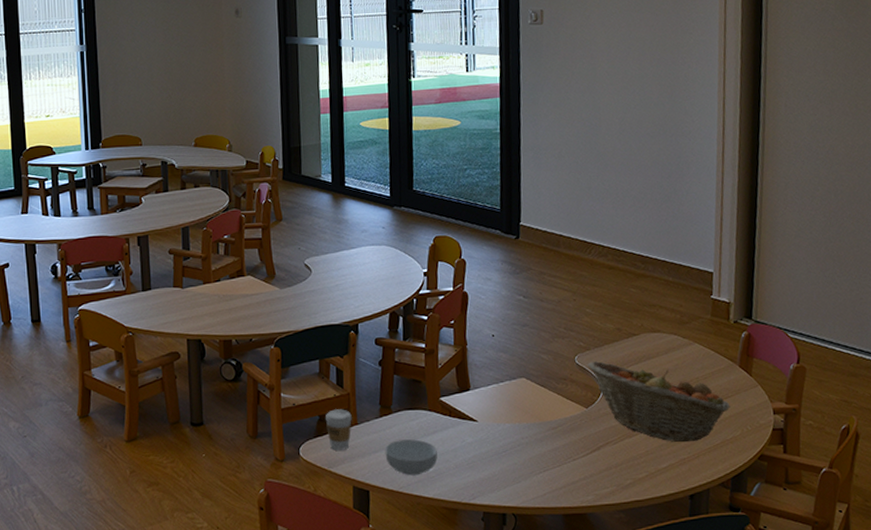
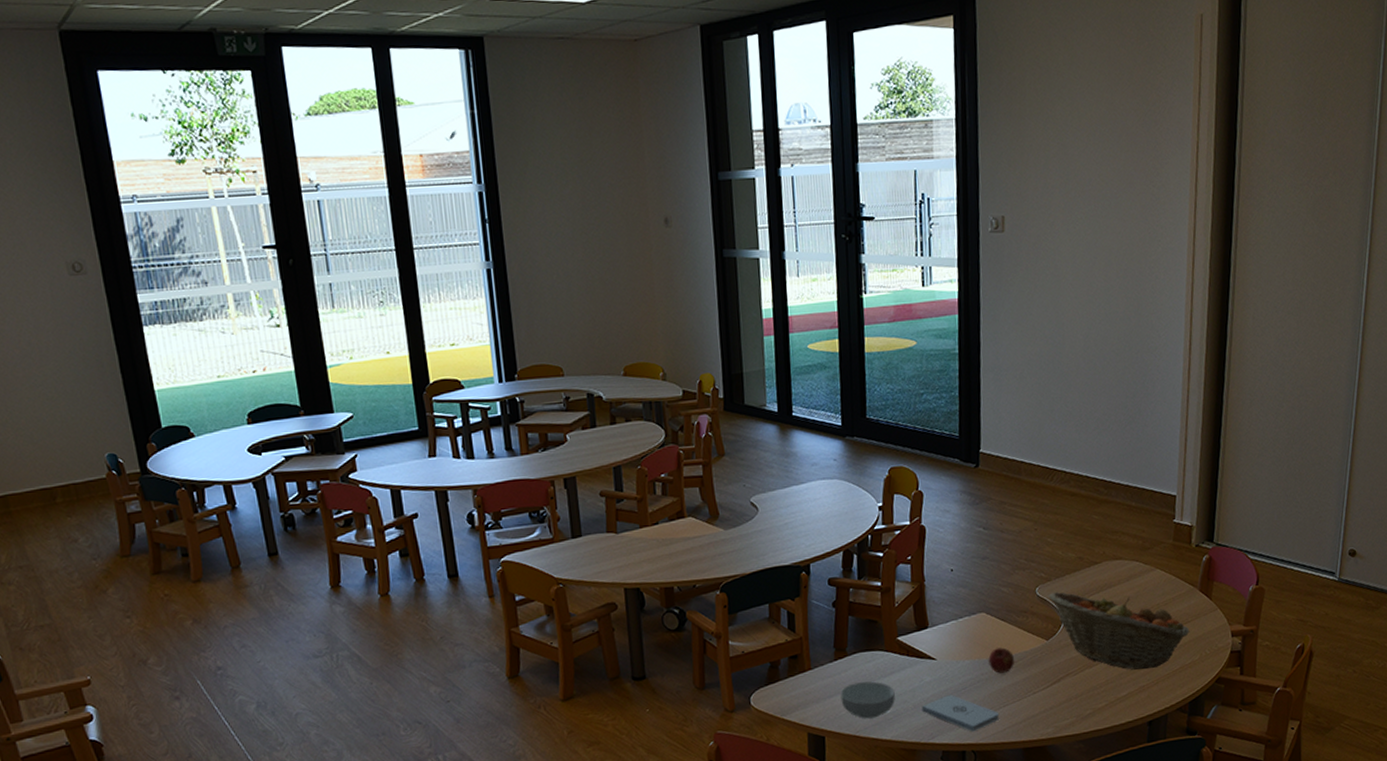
coffee cup: present [325,409,352,451] -> none [776,654,805,698]
notepad: none [463,457,540,495] -> present [921,695,1000,732]
apple: none [528,413,554,438] -> present [988,647,1014,673]

